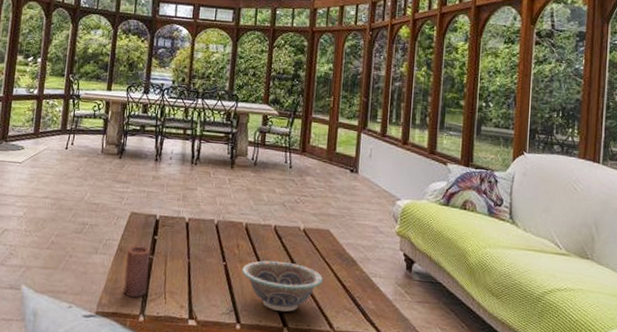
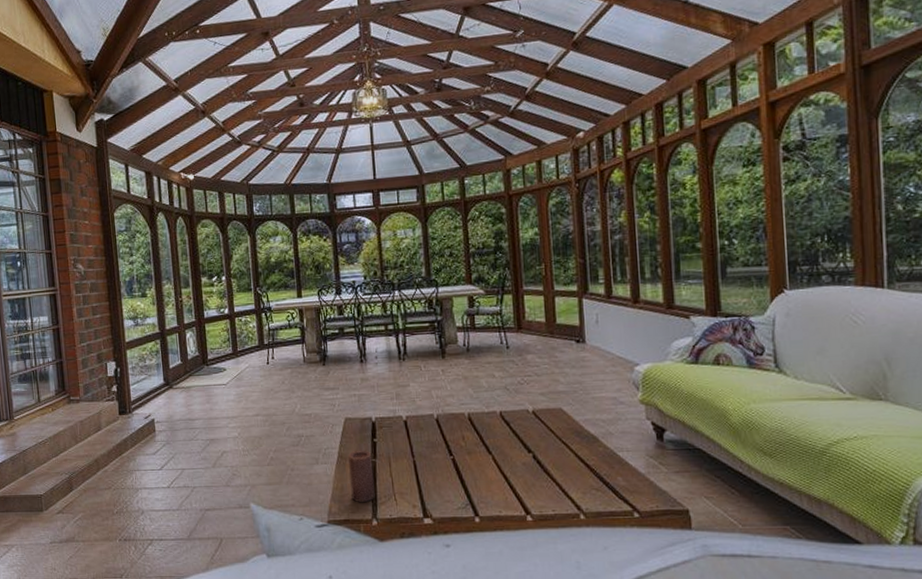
decorative bowl: present [242,260,323,312] -> none [472,447,562,499]

